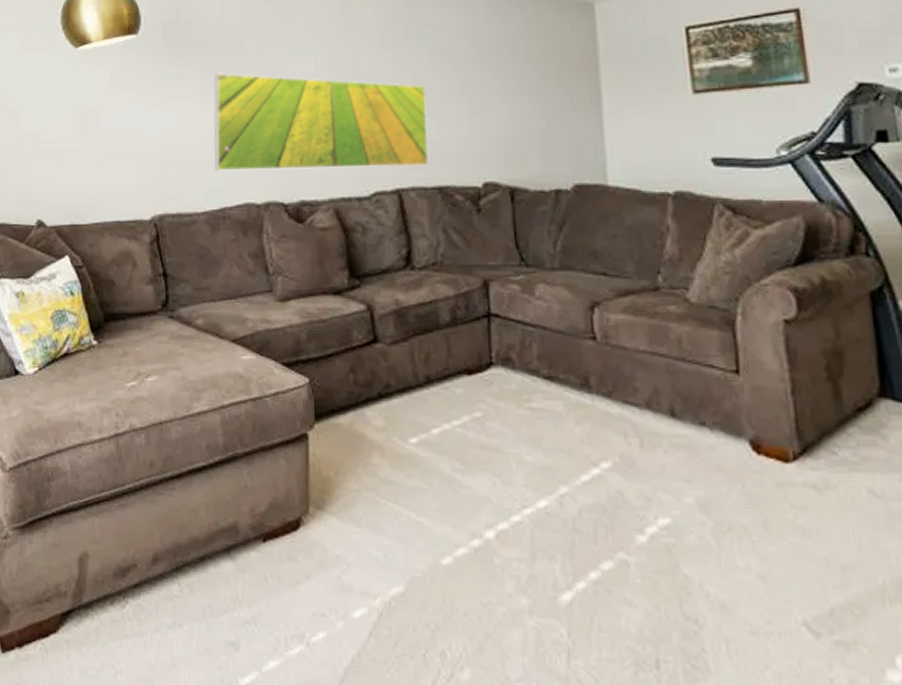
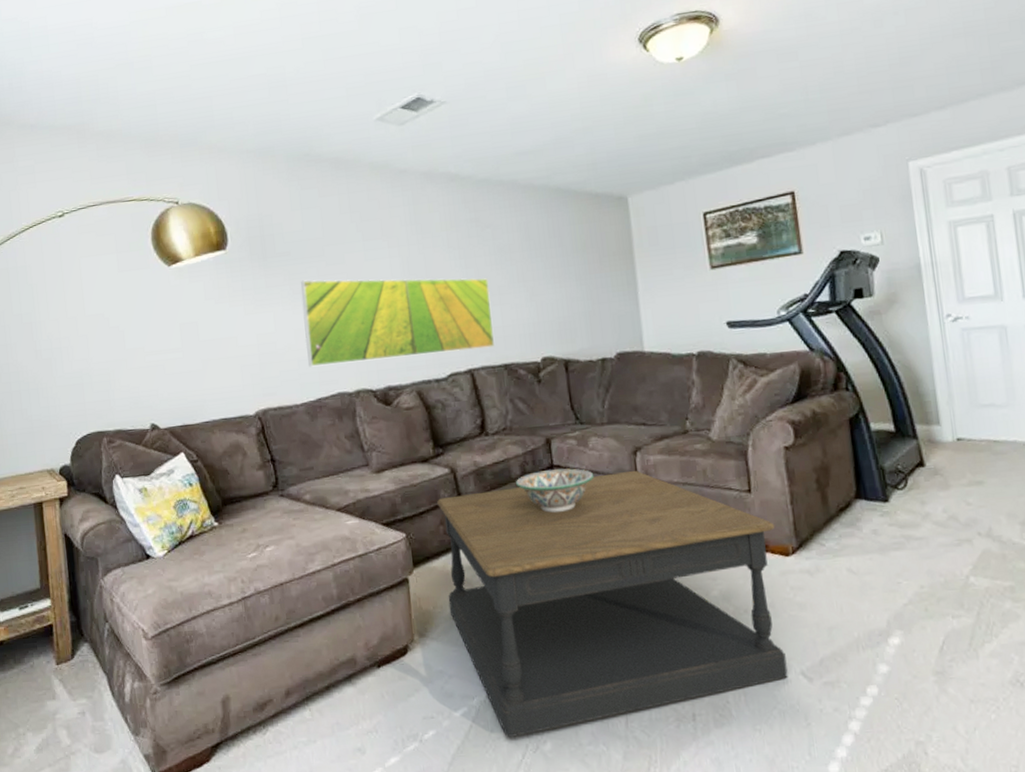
coffee table: none [347,330,786,657] -> present [436,470,788,737]
decorative bowl: none [444,319,540,372] -> present [516,468,594,513]

